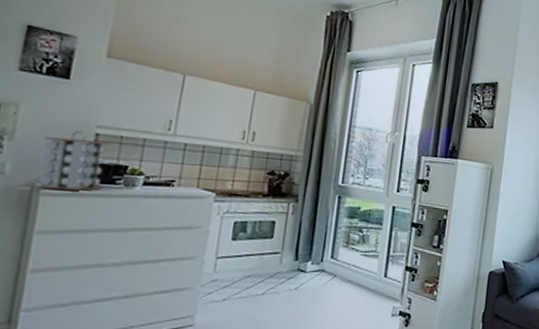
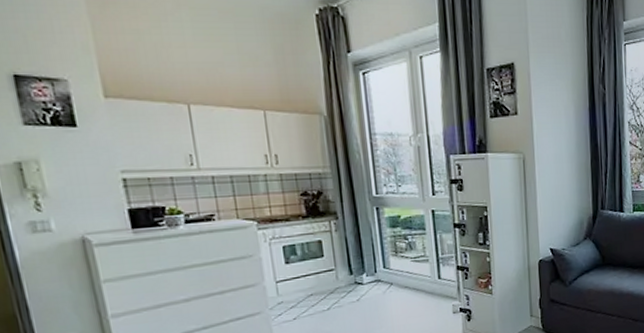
spice rack: present [36,130,108,192] -> none [76,178,149,241]

